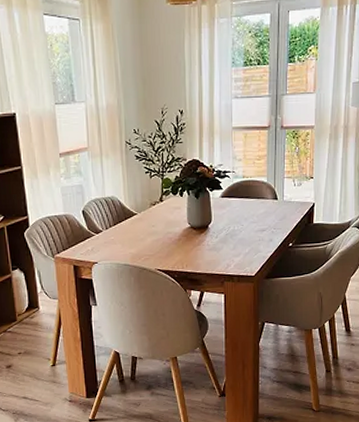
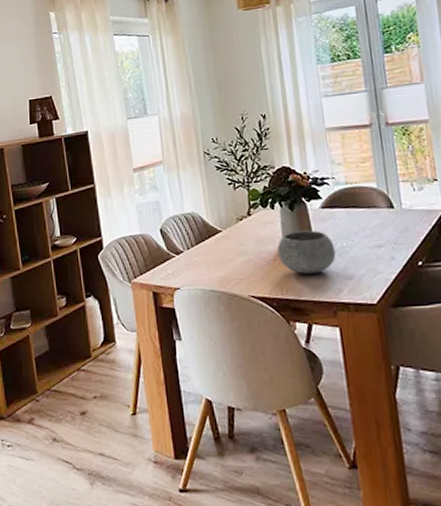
bowl: none [181,215,228,252] -> present [277,230,336,274]

